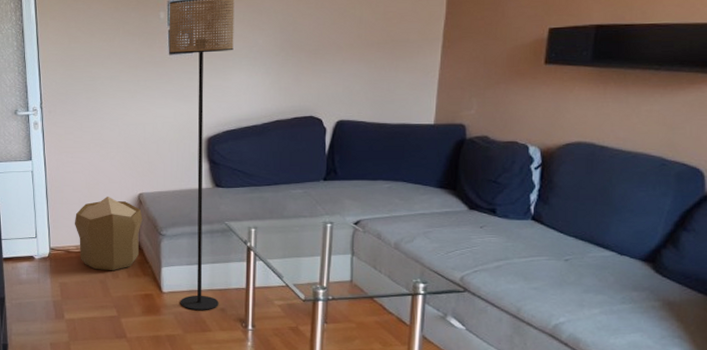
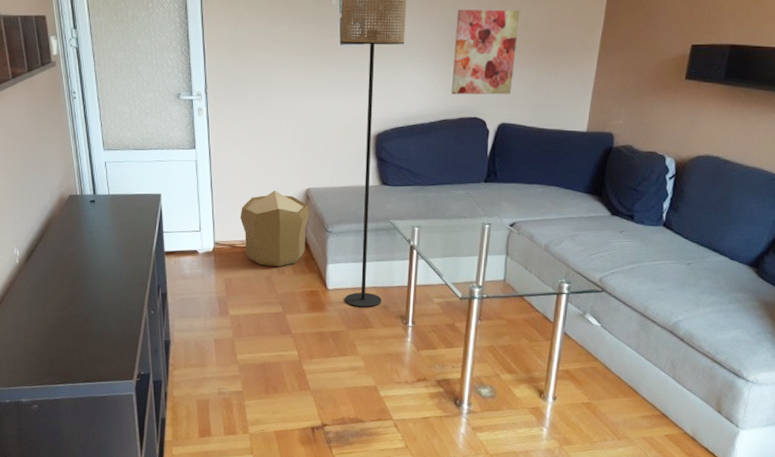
wall art: none [283,8,353,95] -> present [451,9,520,95]

